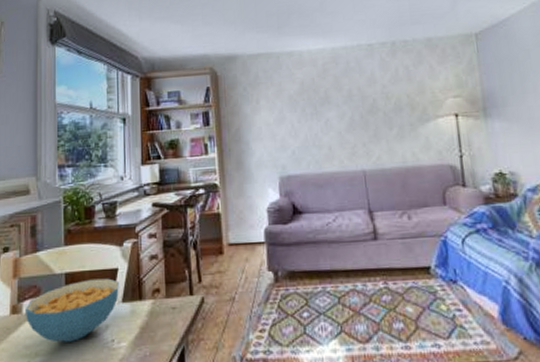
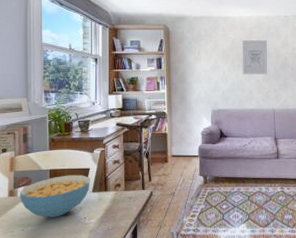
wall art: none [315,78,352,126] -> present [242,39,268,75]

